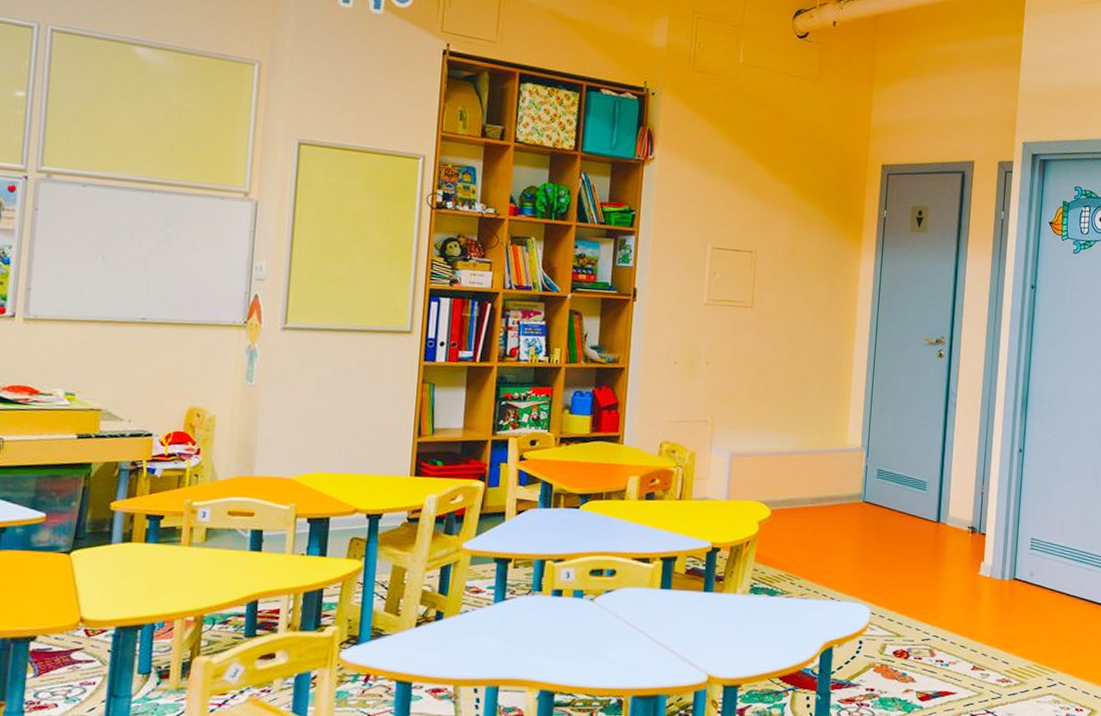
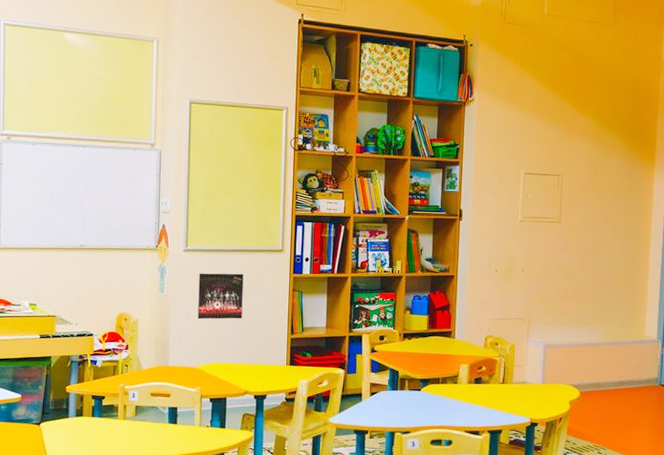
album cover: none [296,357,359,417] -> present [198,273,244,320]

